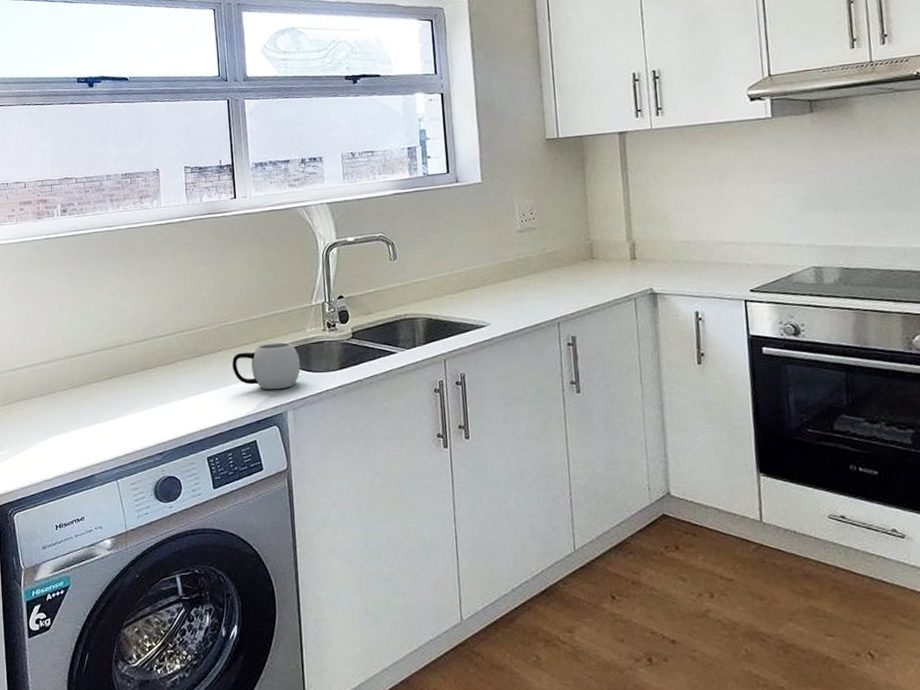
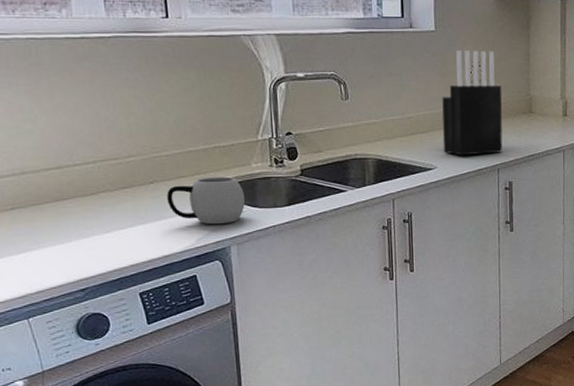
knife block: none [492,197,563,311] -> present [442,49,503,156]

